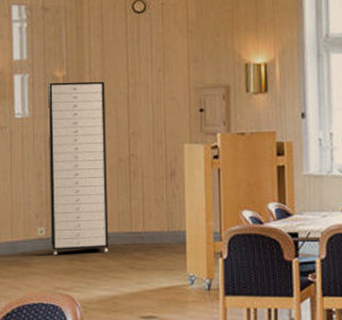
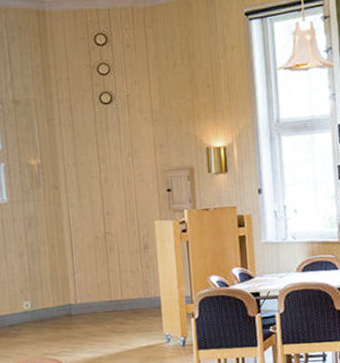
storage cabinet: present [48,81,108,256] -> none [23,167,91,326]

